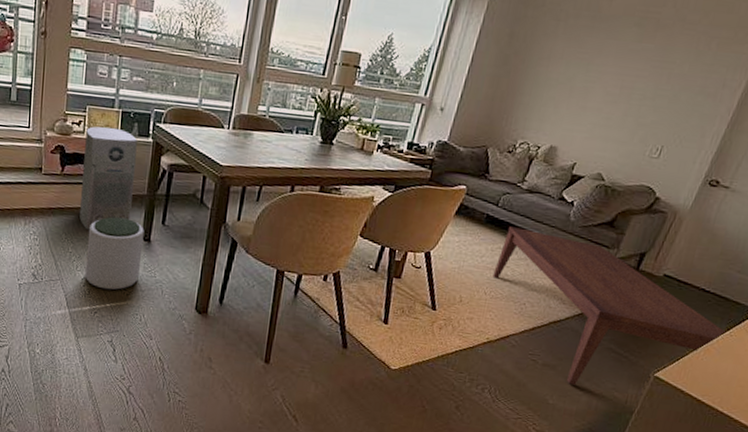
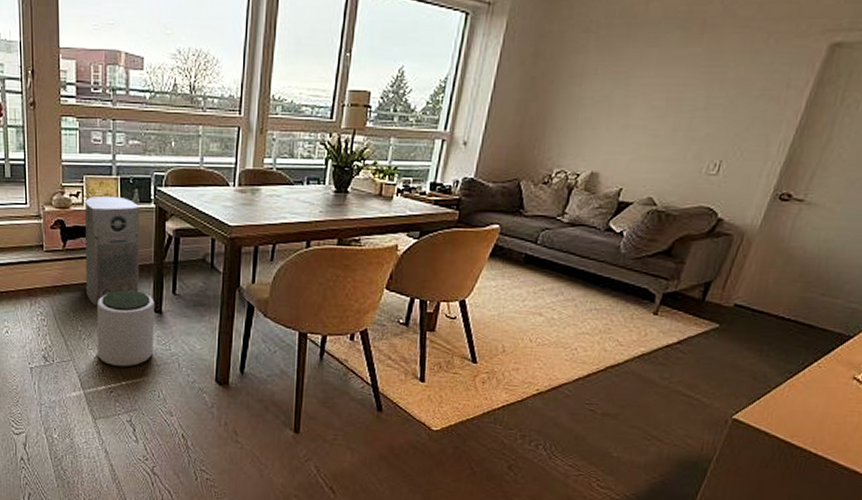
coffee table: present [493,226,727,385] -> none [537,265,814,435]

